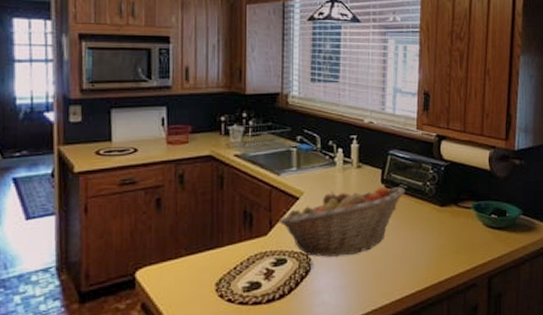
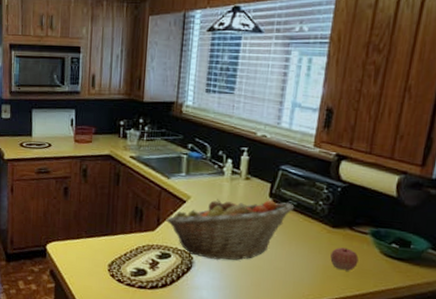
apple: none [442,225,466,248] -> present [330,247,359,271]

